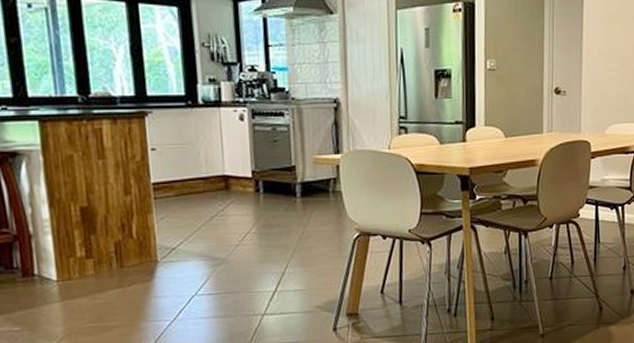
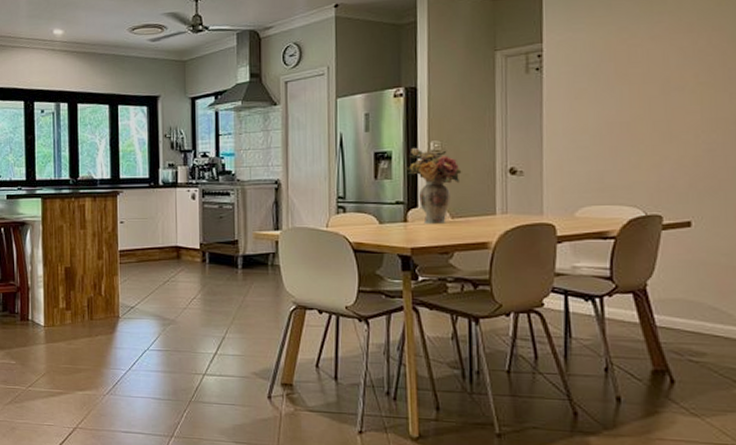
flower arrangement: none [464,65,515,145] -> present [405,147,462,225]

